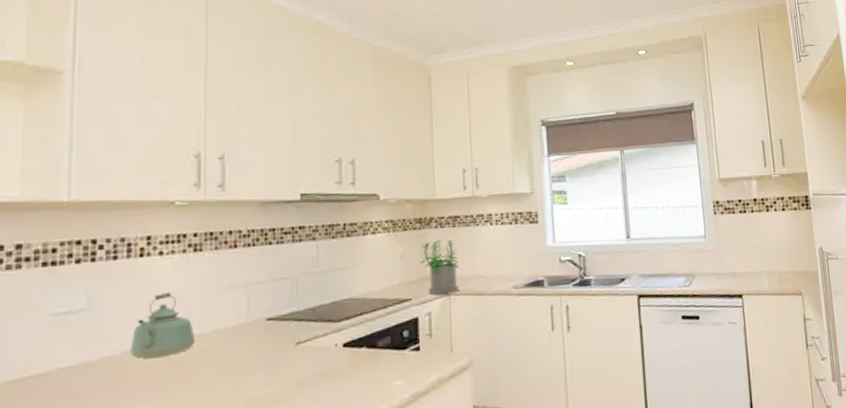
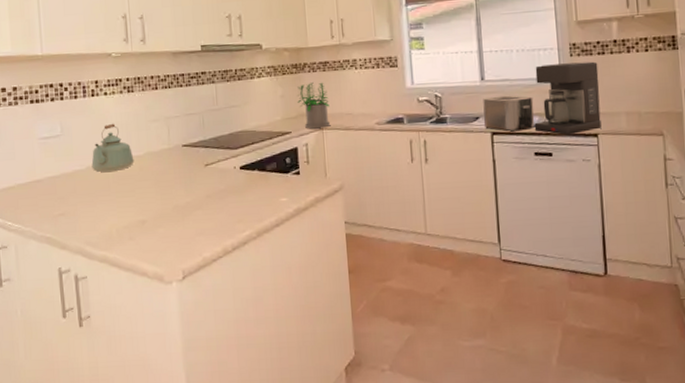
toaster: none [629,254,681,295] -> present [483,95,535,133]
coffee maker: none [680,220,746,297] -> present [534,61,602,136]

